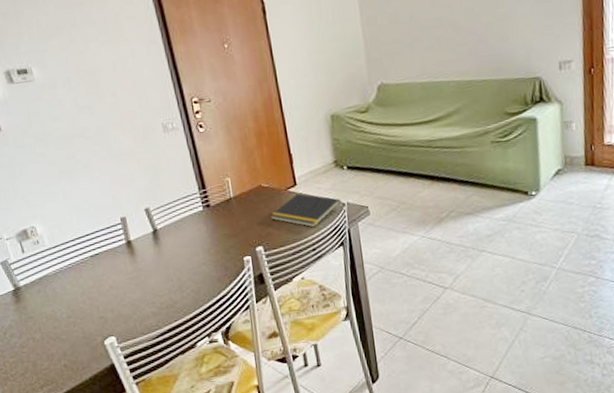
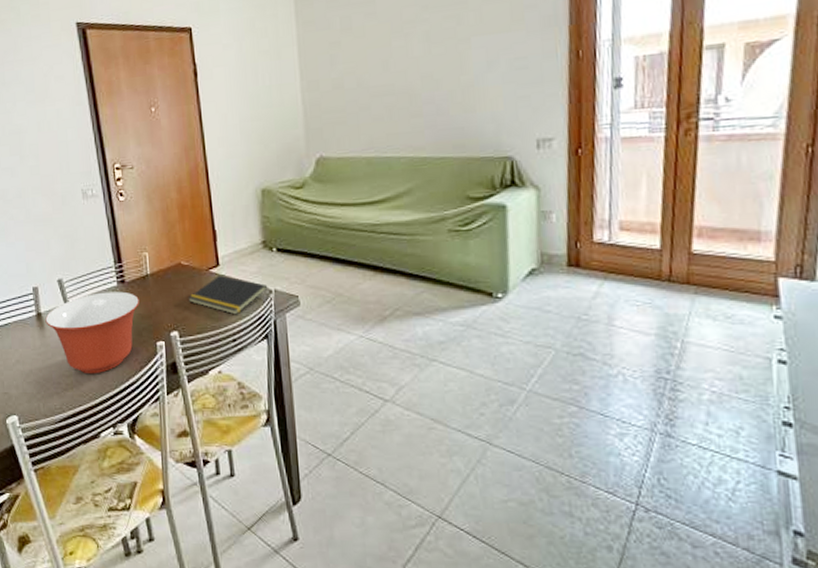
mixing bowl: none [135,215,225,292] -> present [45,291,139,374]

